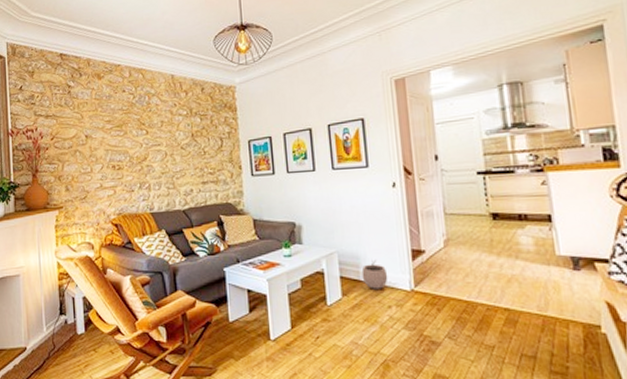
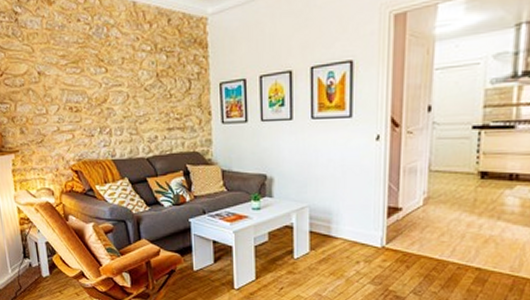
plant pot: present [361,259,388,289] -> none [332,215,360,245]

